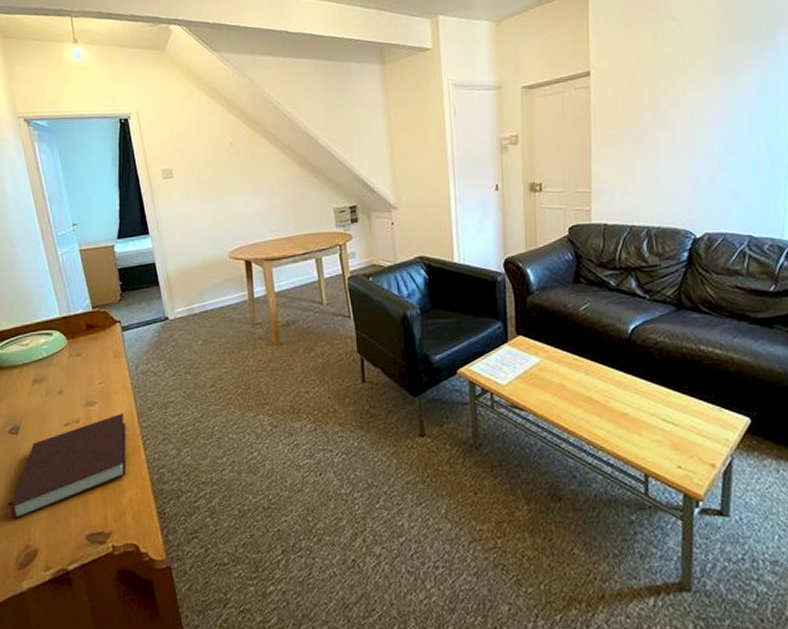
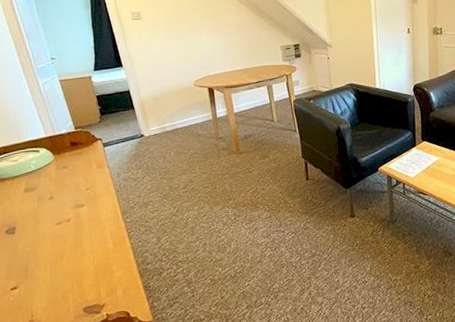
notebook: present [10,412,126,520] -> none [13,212,114,302]

